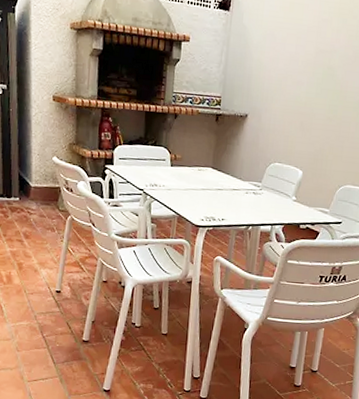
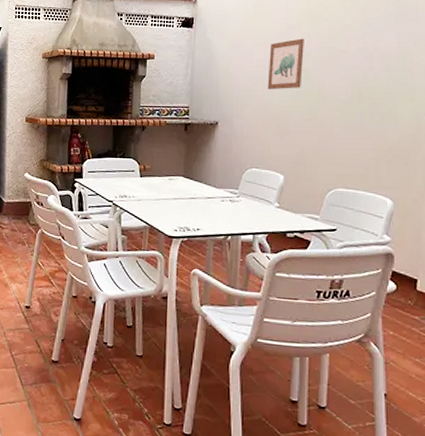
wall art: none [295,33,334,86] -> present [267,38,304,90]

